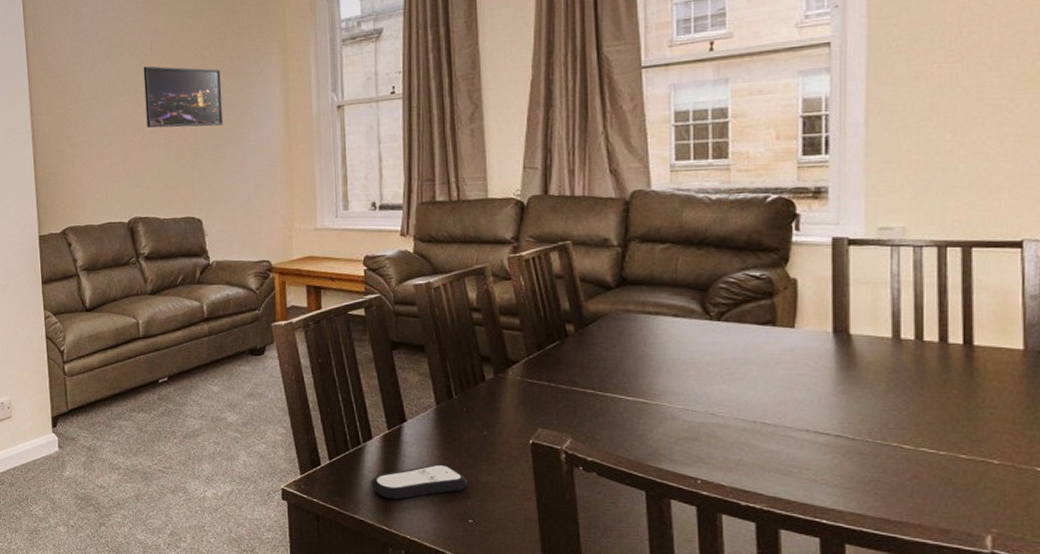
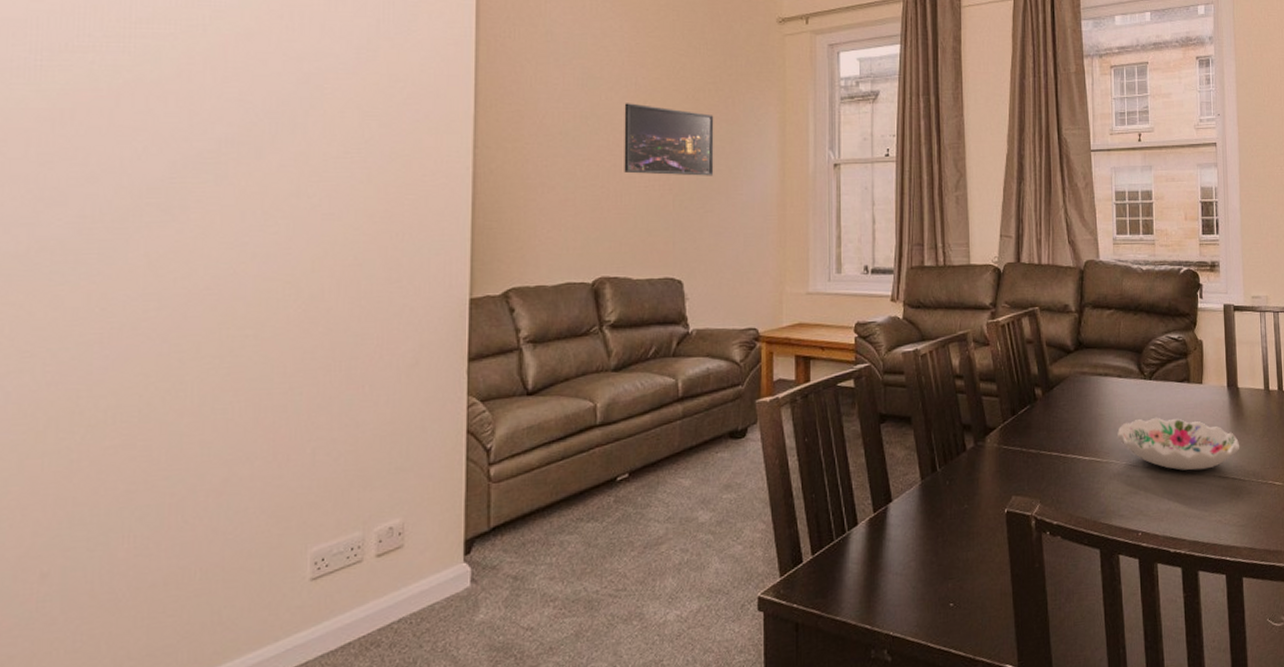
remote control: present [371,464,468,500] -> none [855,545,950,593]
decorative bowl: none [671,361,850,423] -> present [1117,417,1240,471]

